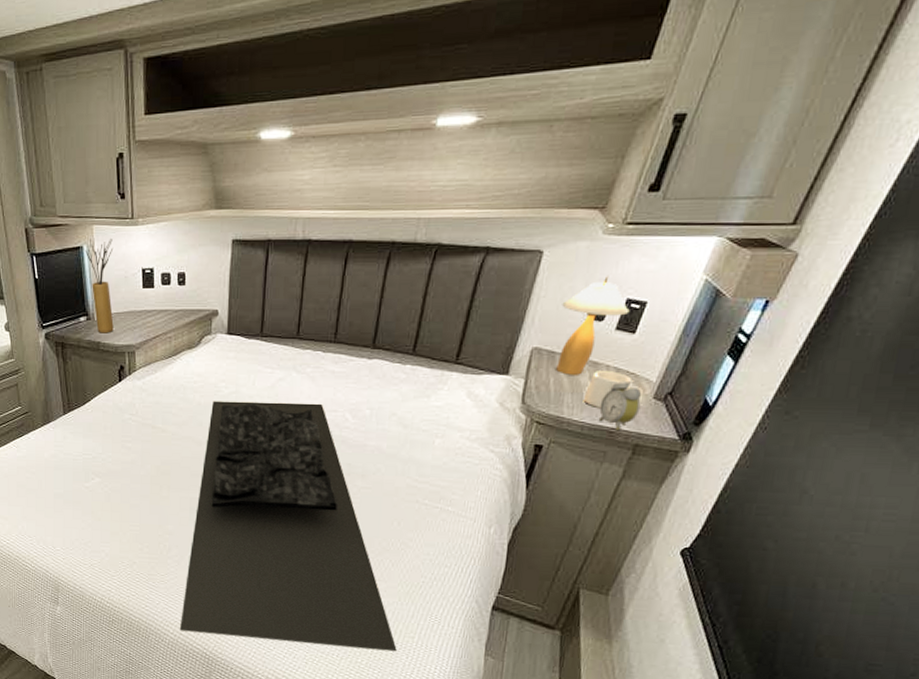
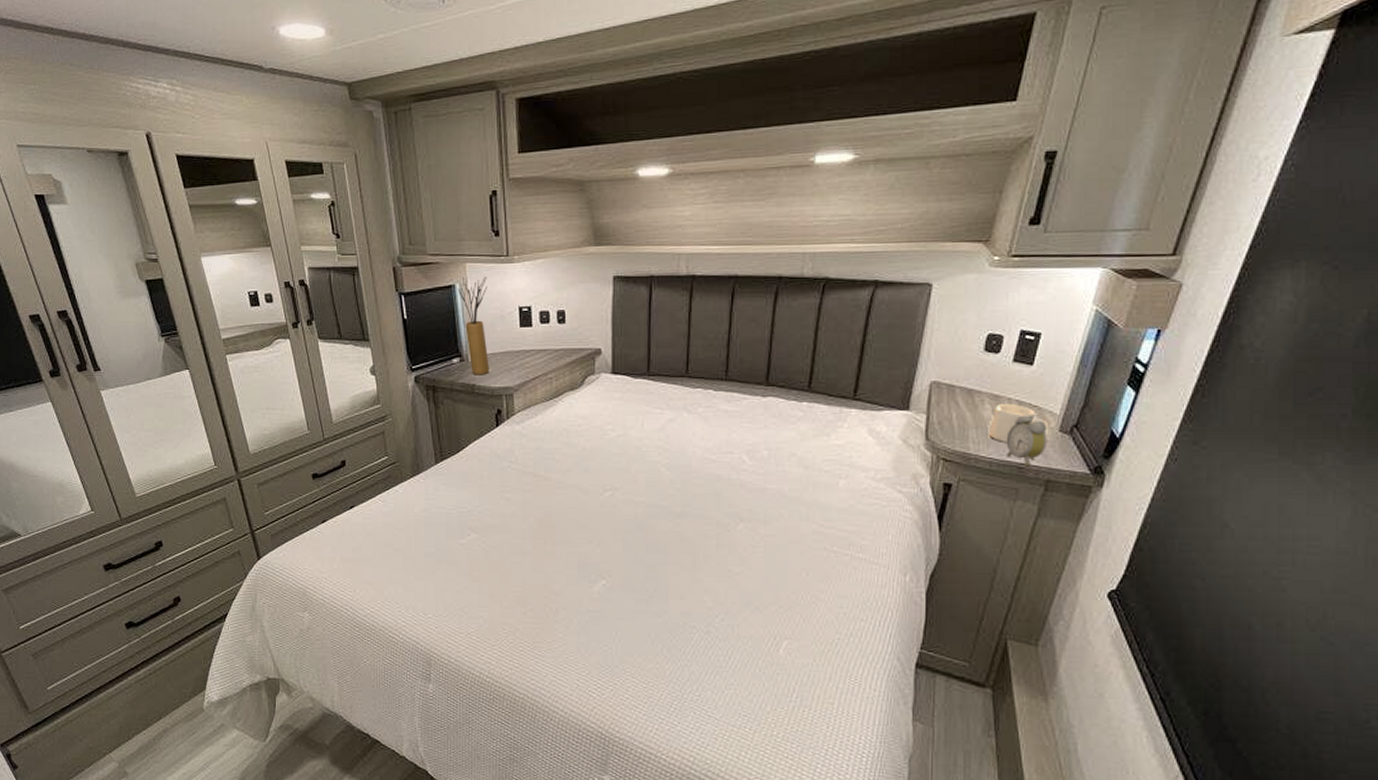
throw blanket: present [179,401,397,652] -> none [570,445,816,721]
table lamp: present [556,275,630,375] -> none [956,307,1025,409]

